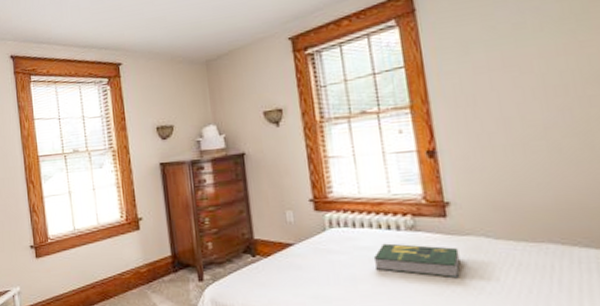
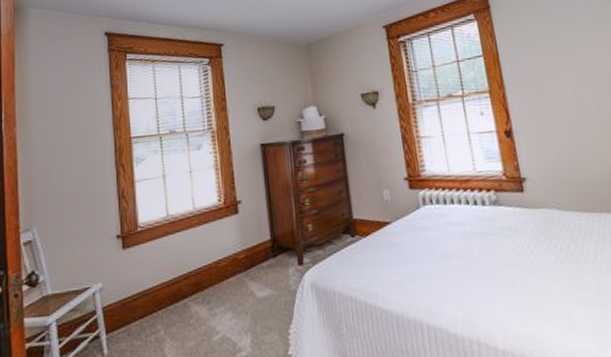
book: present [373,243,460,279] -> none [463,218,537,249]

